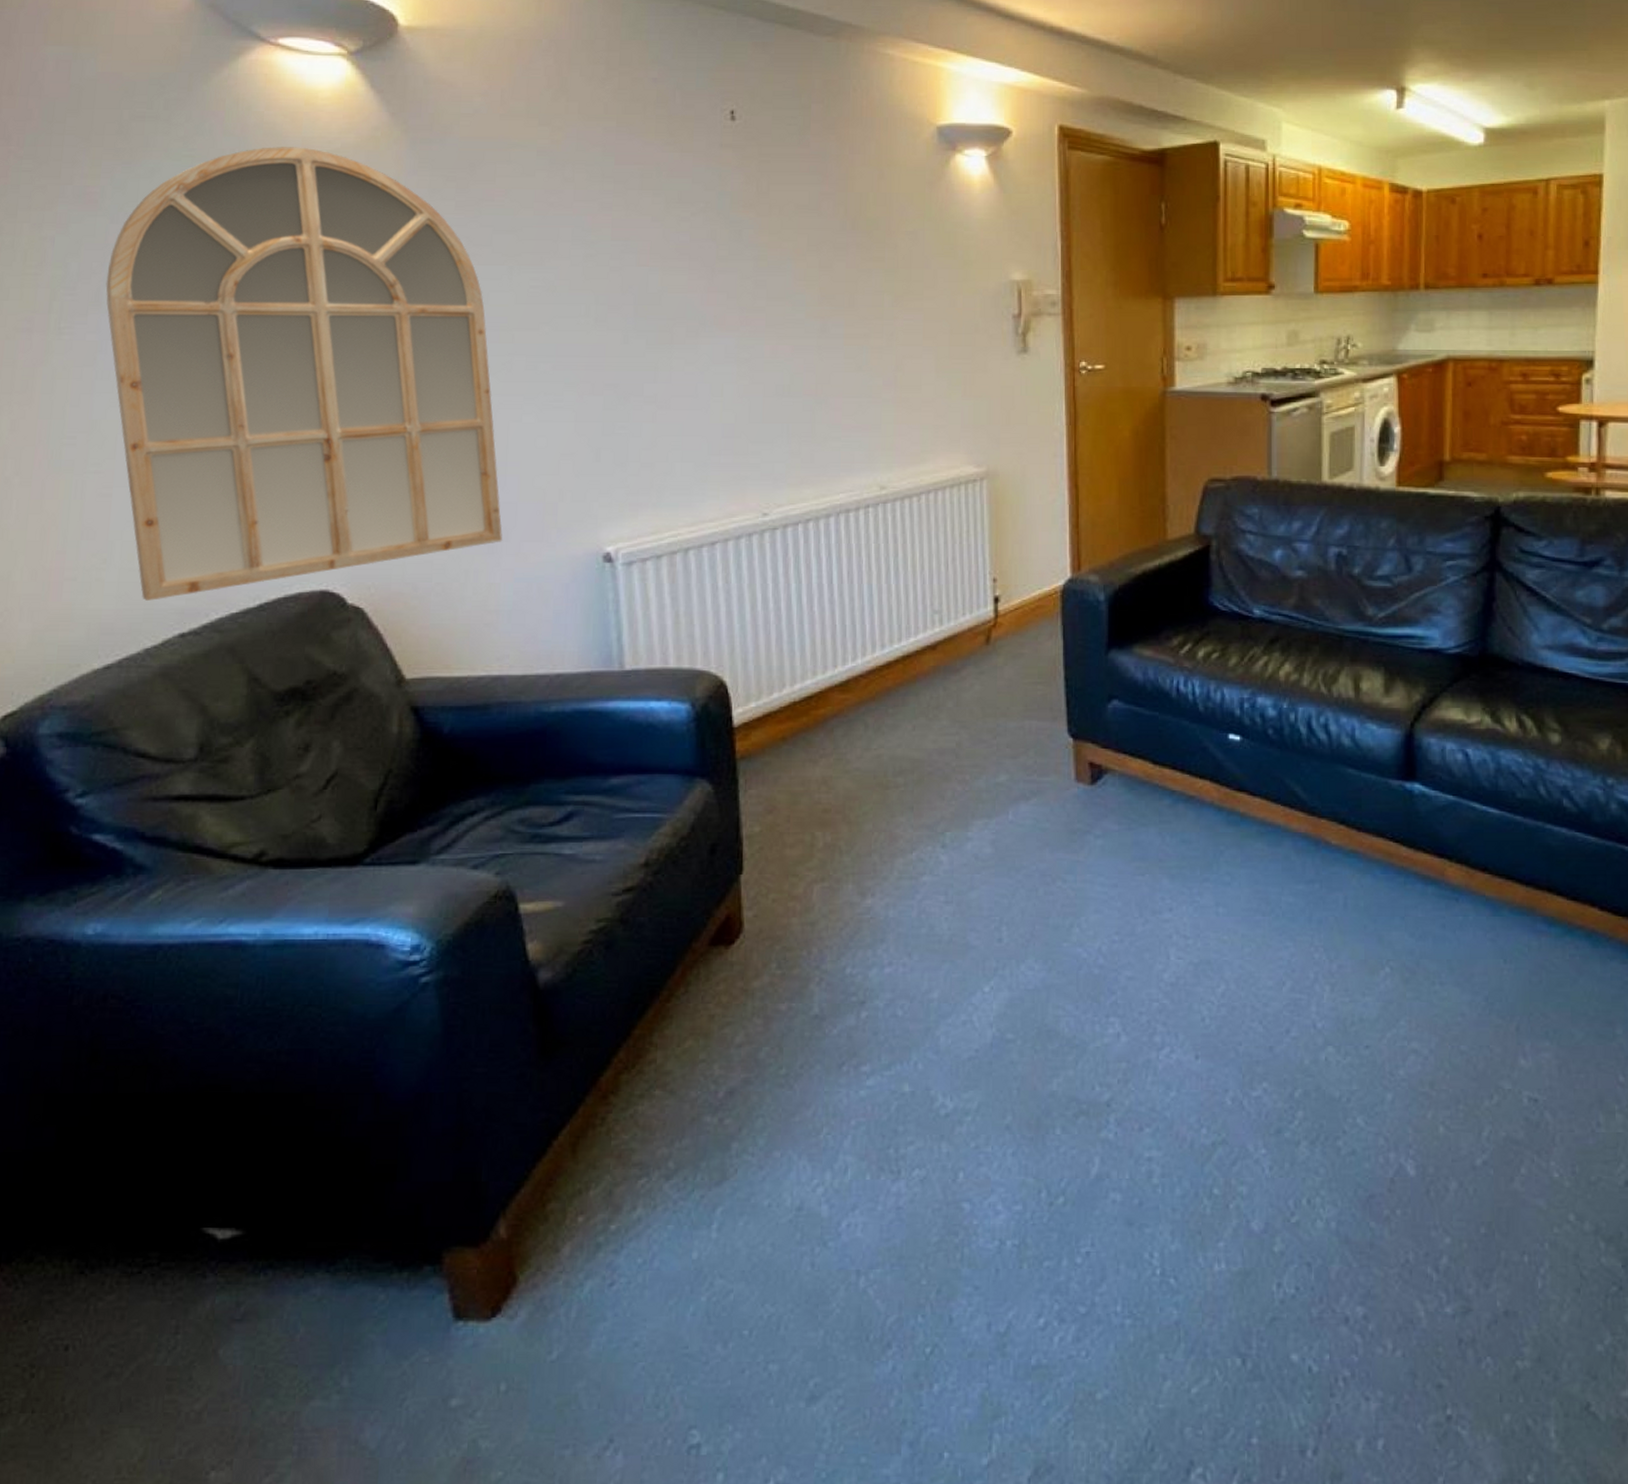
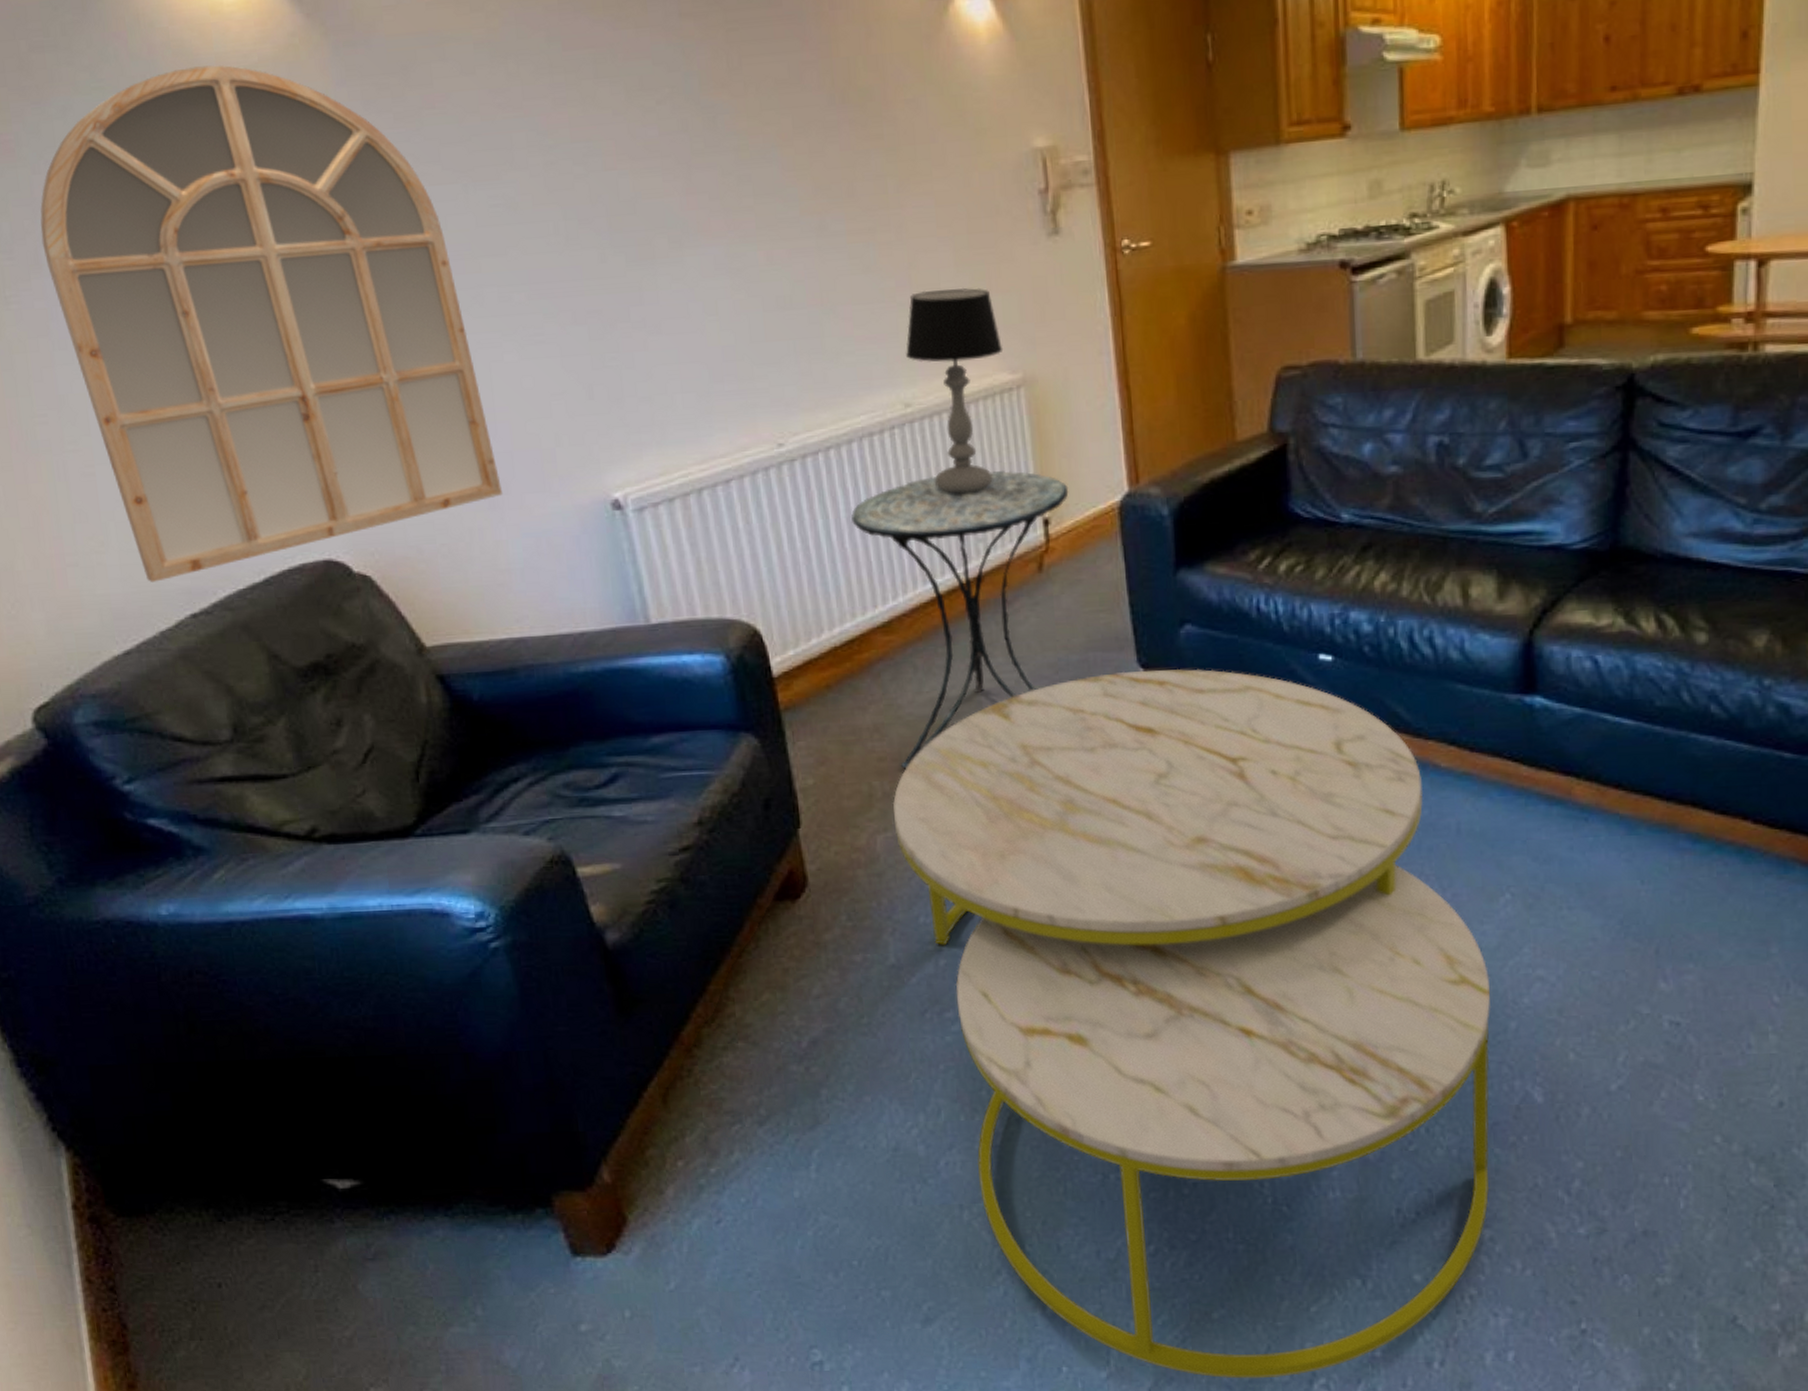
side table: none [822,551,1019,822] -> present [851,470,1069,769]
coffee table: none [831,739,1370,1468] -> present [892,668,1491,1379]
table lamp: none [886,390,972,569] -> present [906,287,1004,494]

